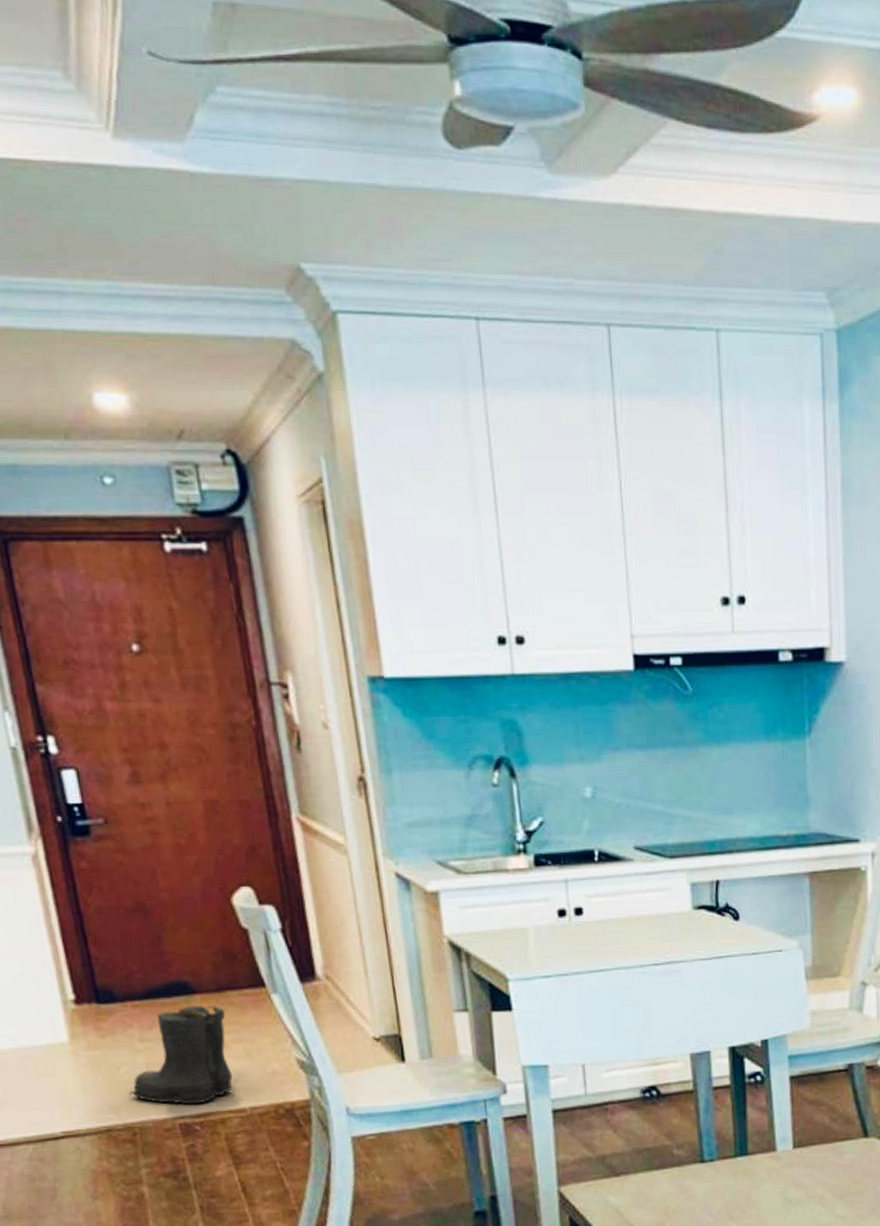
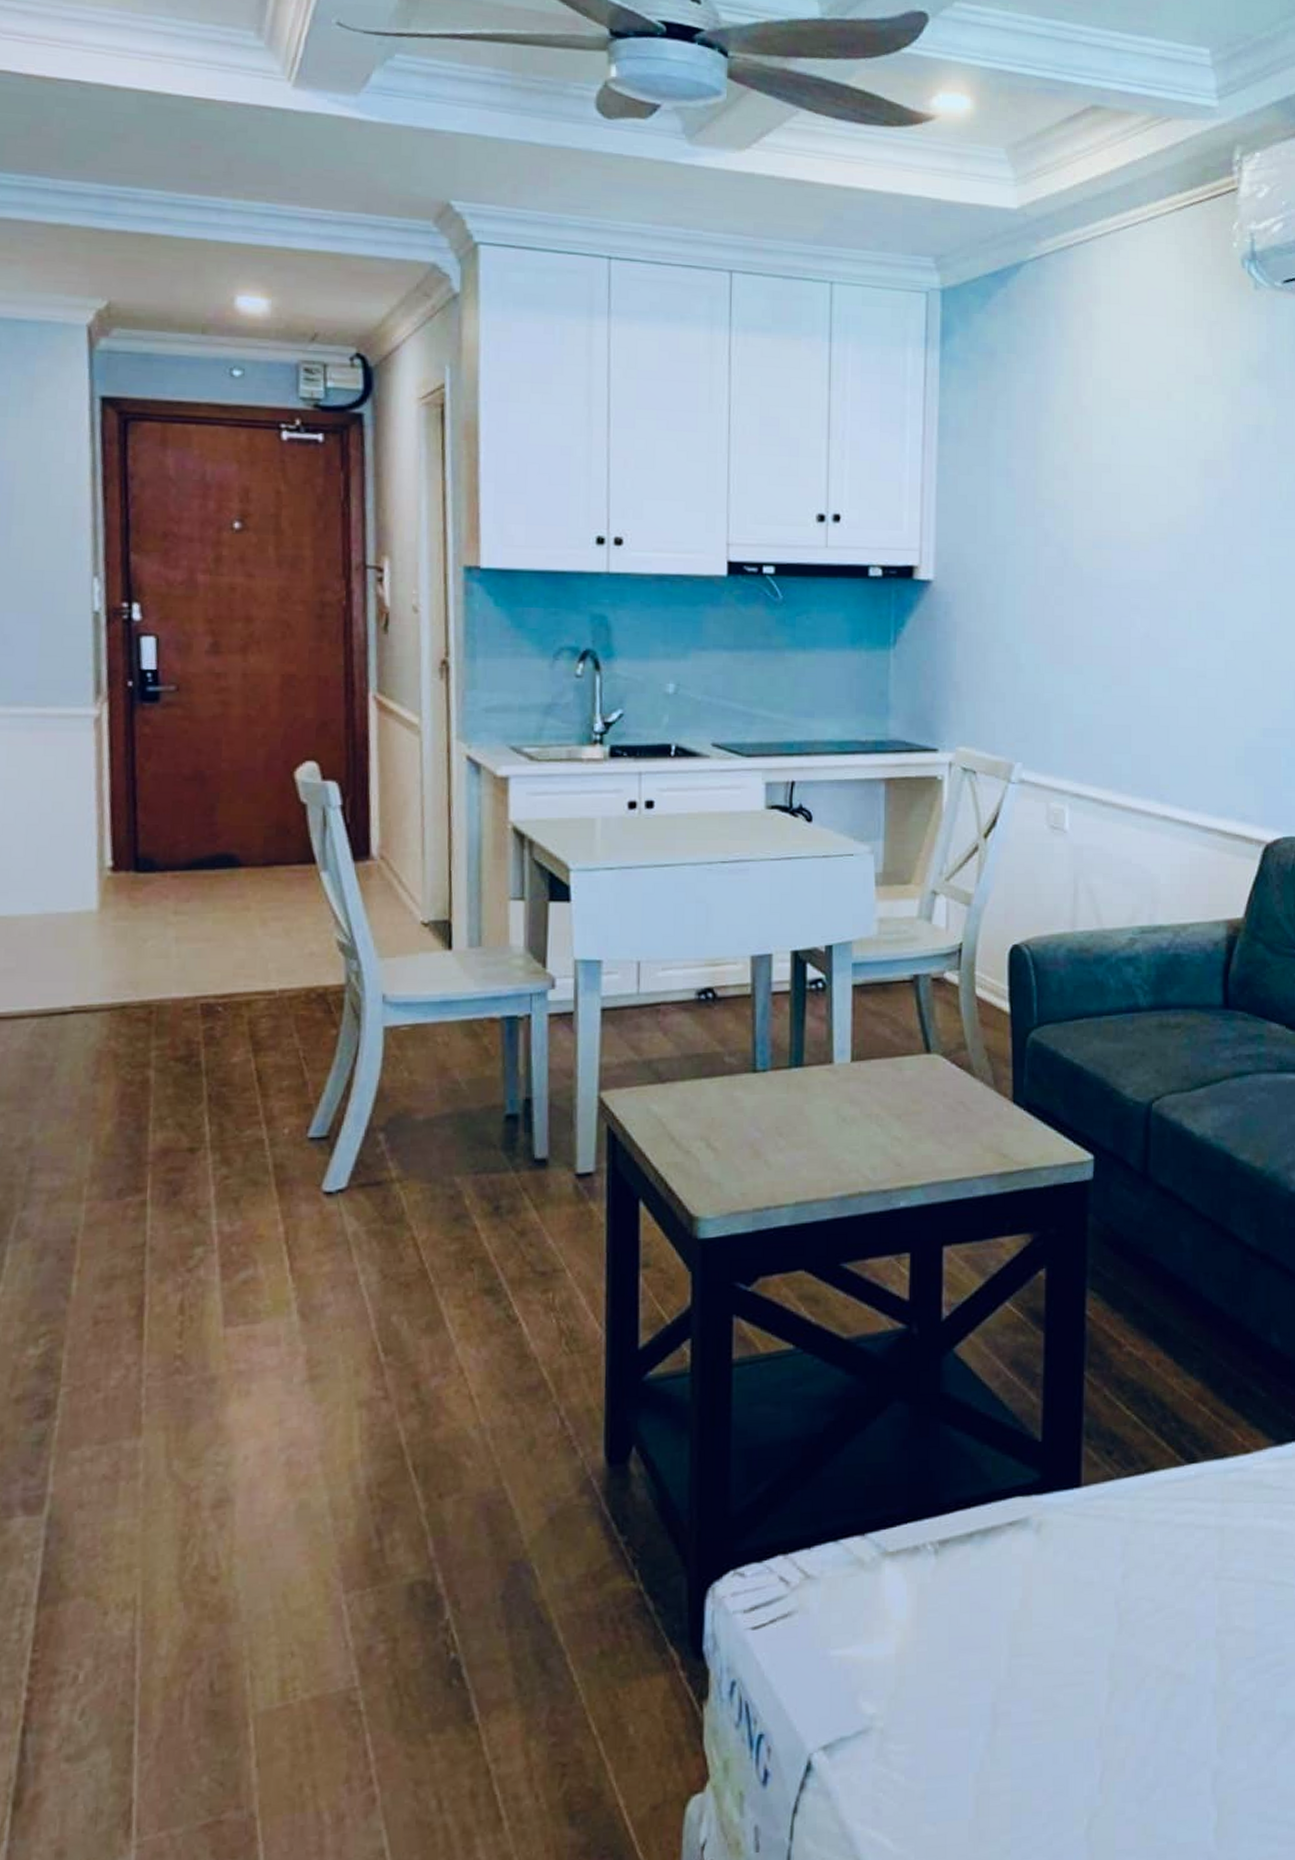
boots: present [129,1005,233,1105] -> none [152,879,270,984]

